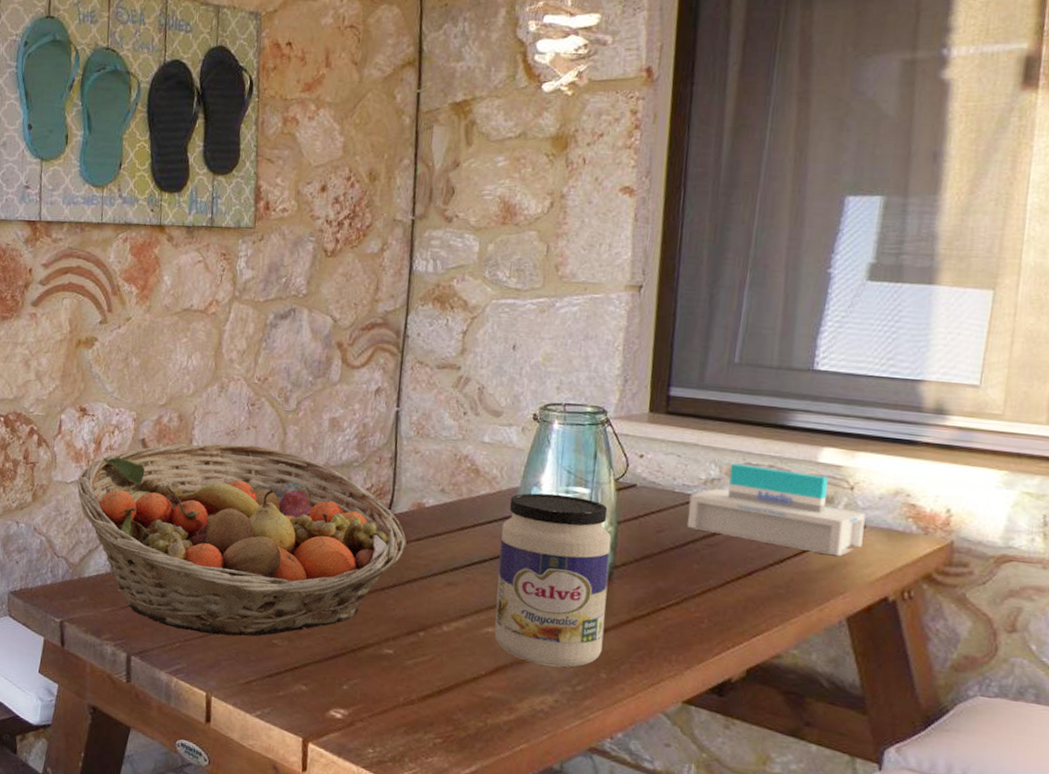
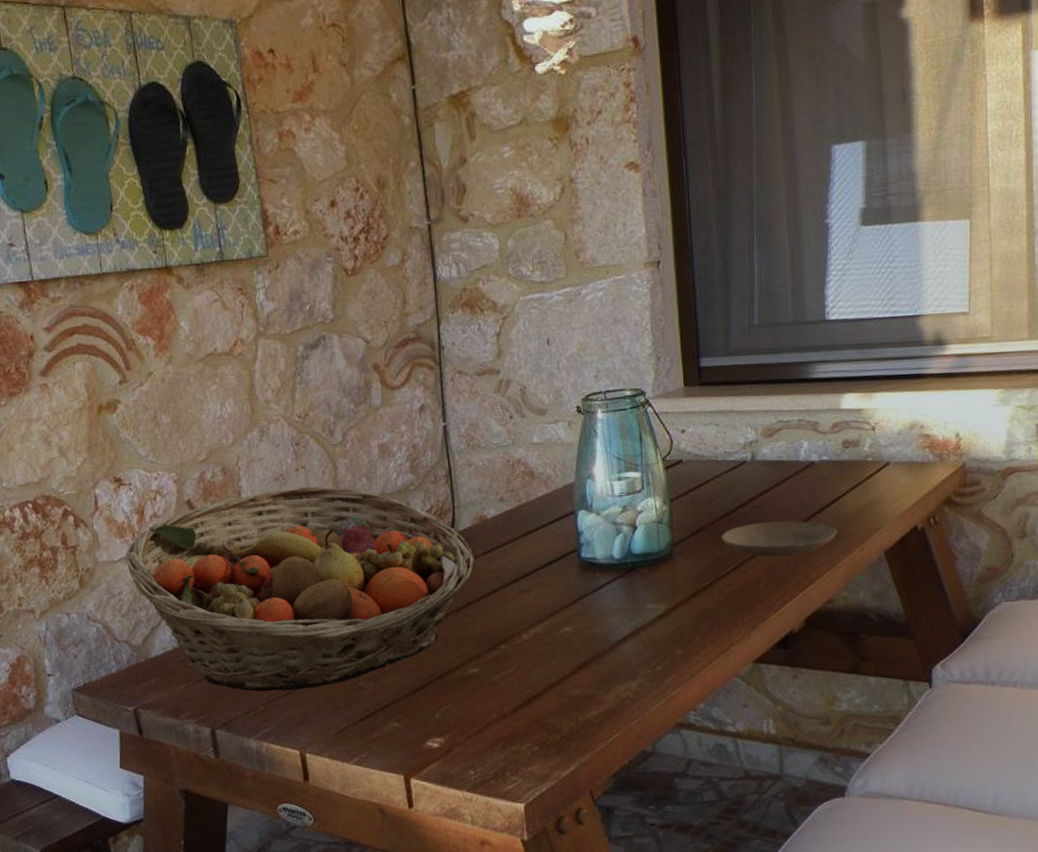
jar: present [494,493,612,667] -> none [563,482,674,653]
plate: none [665,561,796,603] -> present [720,520,837,557]
tissue box: present [687,463,866,557] -> none [732,421,889,497]

